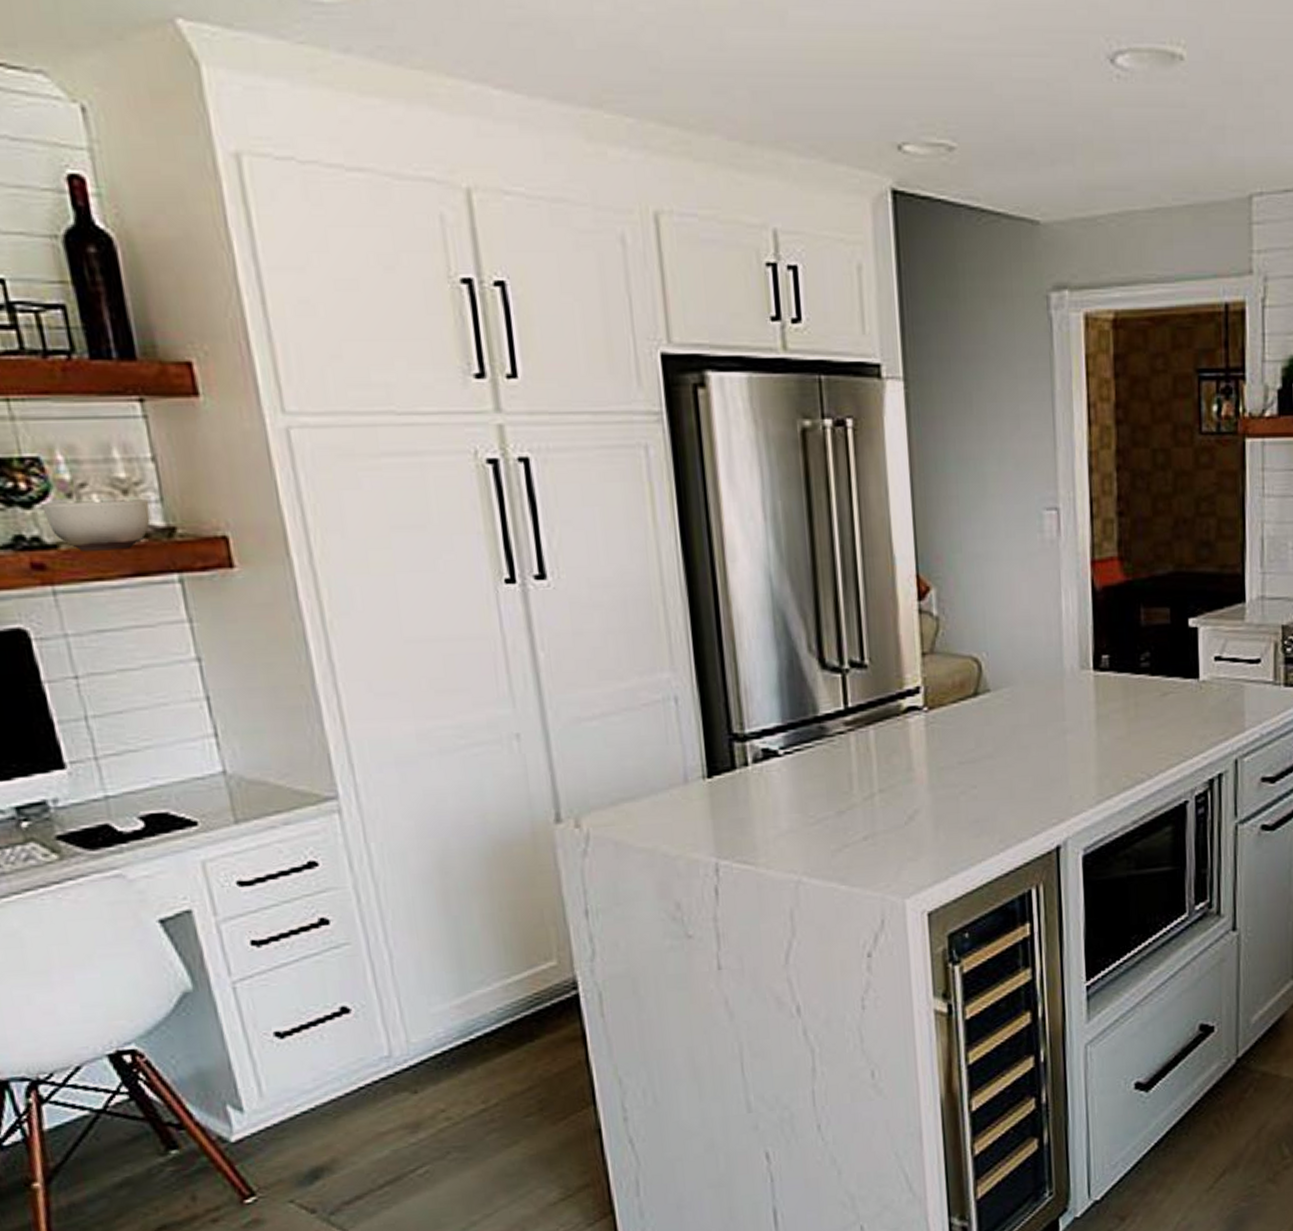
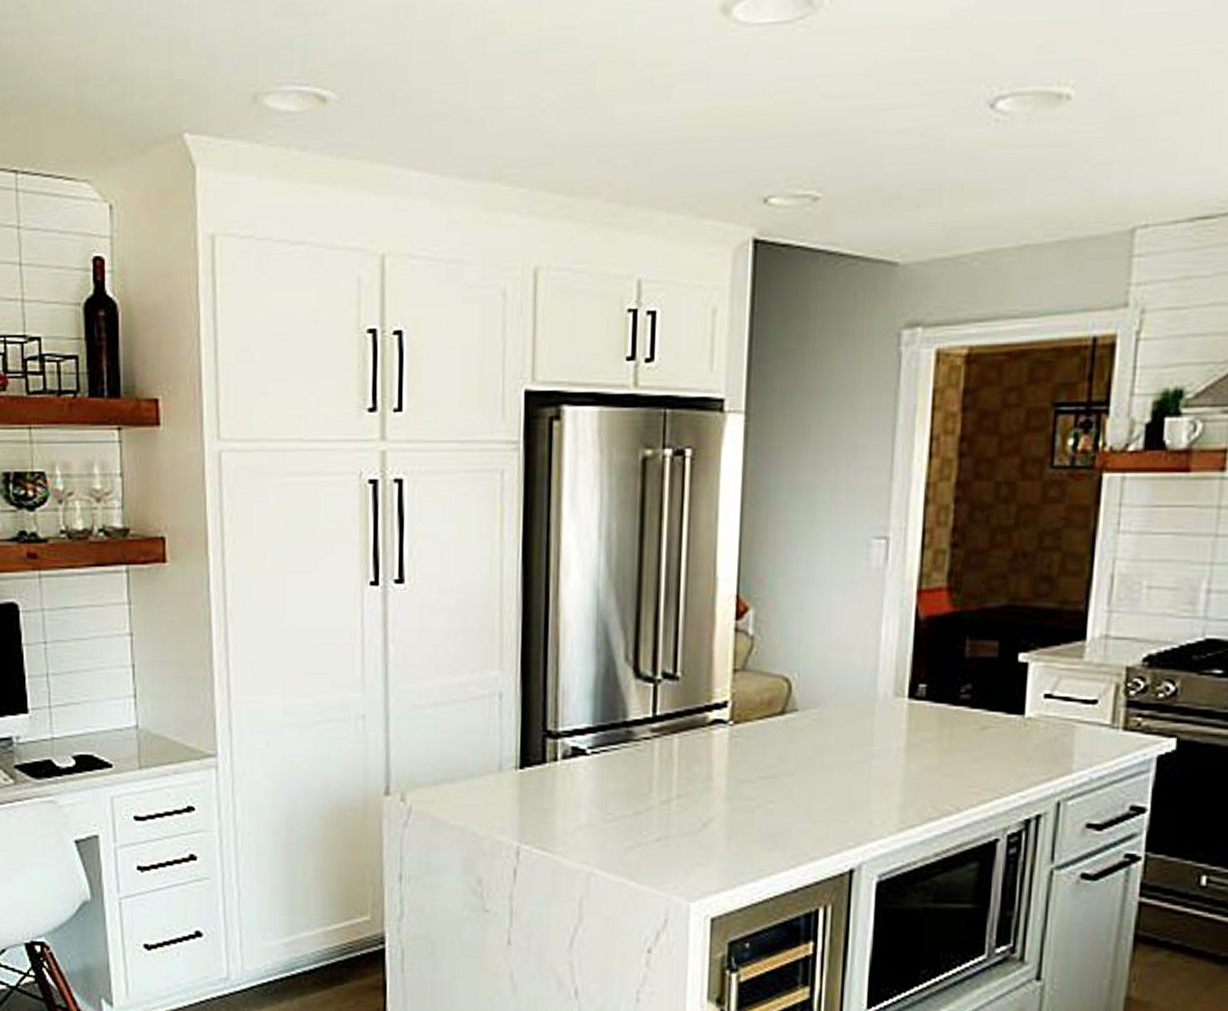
bowl: present [41,499,150,551] -> none [41,506,113,545]

